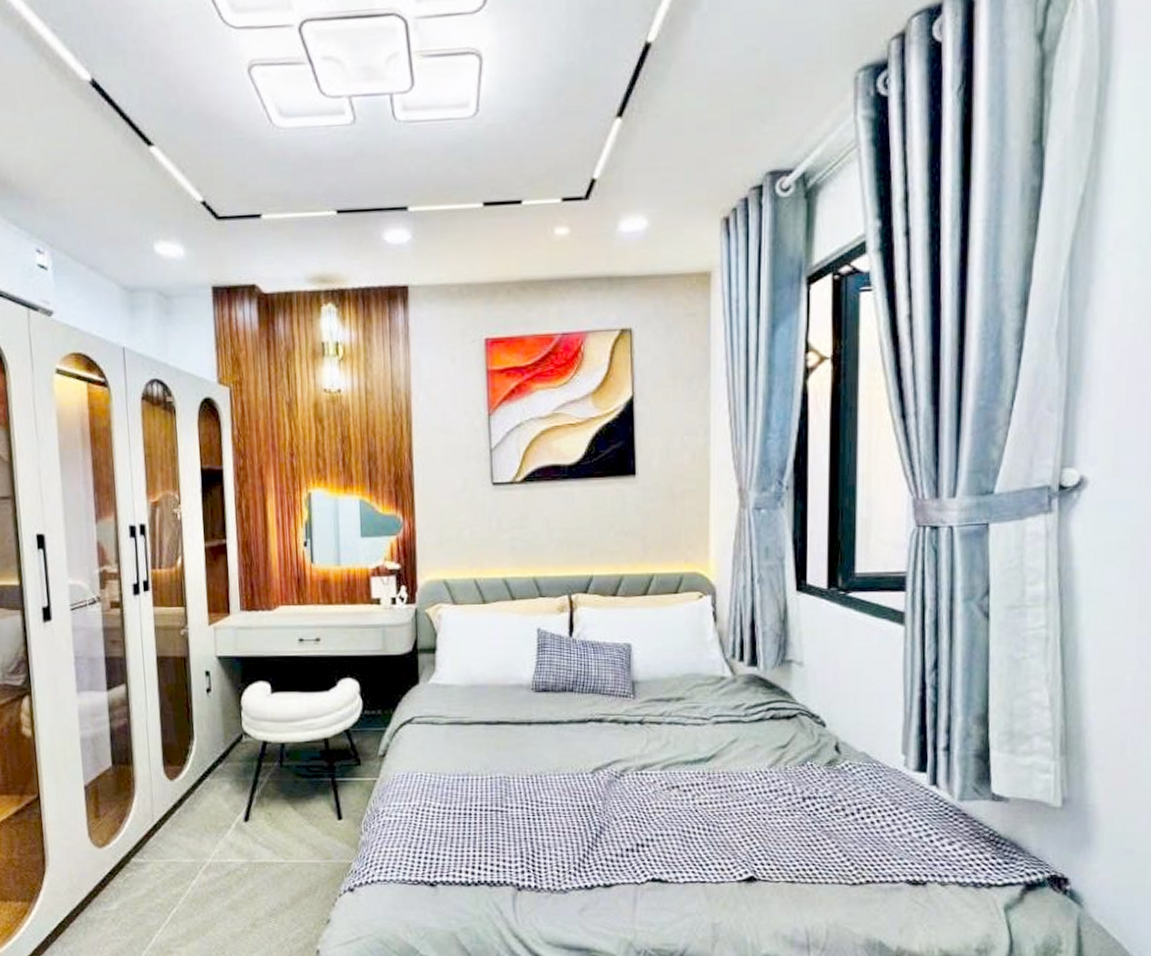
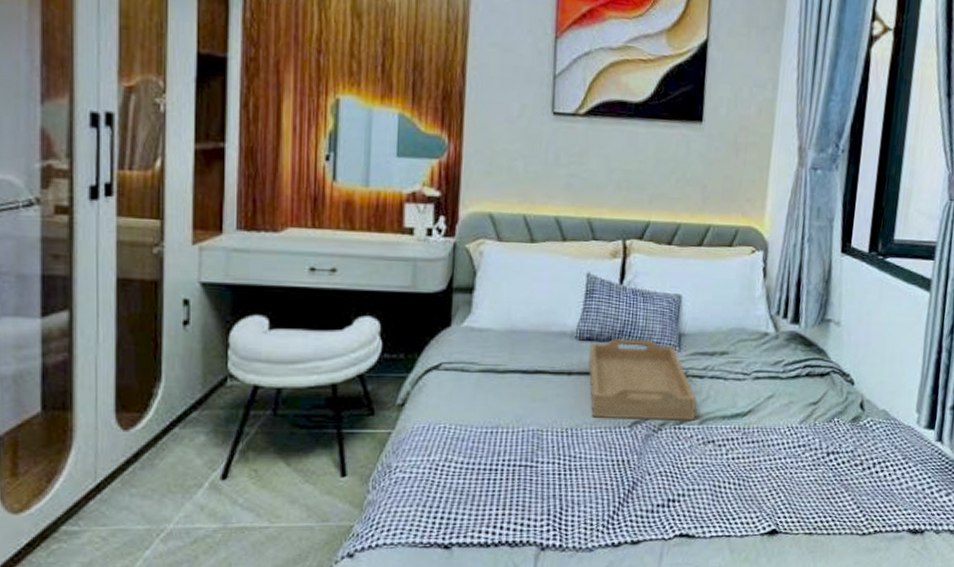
serving tray: none [546,688,657,767] -> present [588,339,697,422]

